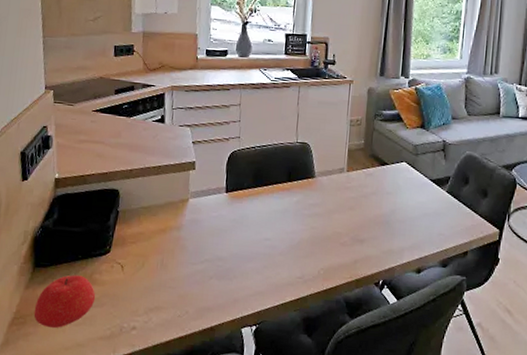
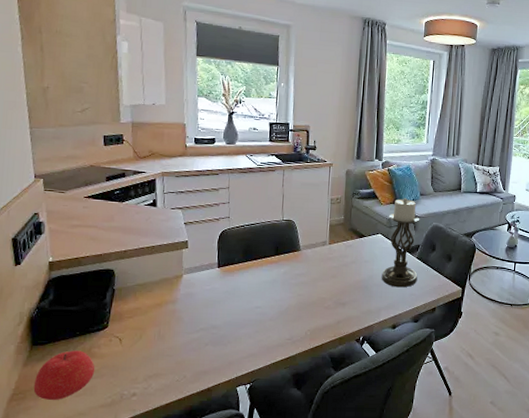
candle holder: none [405,121,451,226] -> present [381,198,420,288]

